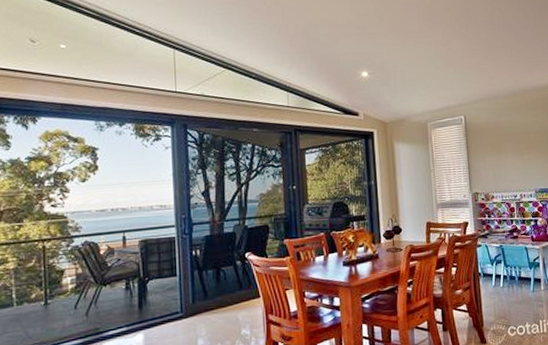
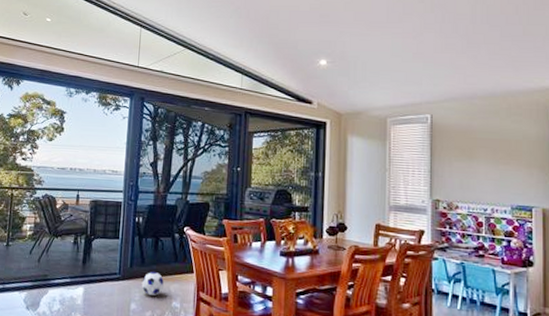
soccer ball: none [207,303,232,329] -> present [141,272,165,297]

